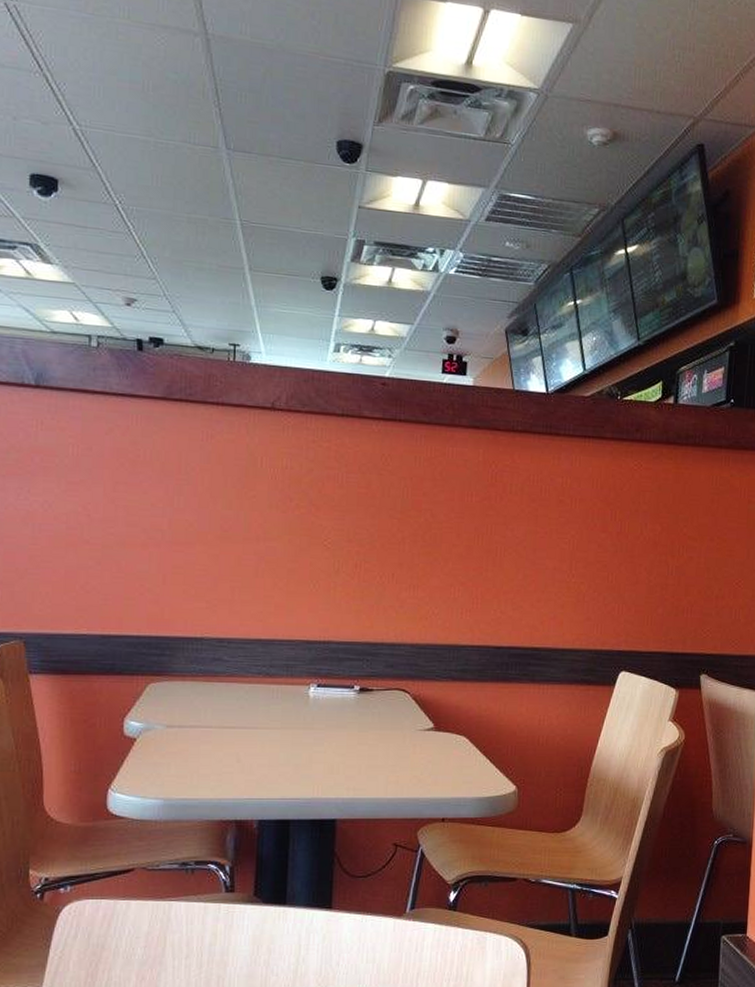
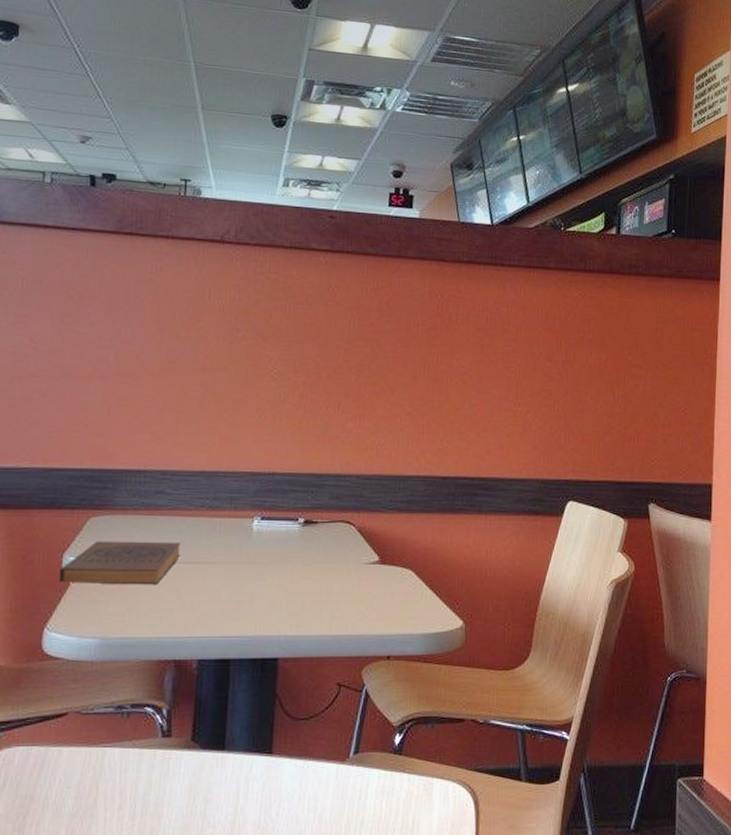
book: none [120,706,239,749] -> present [58,541,181,585]

